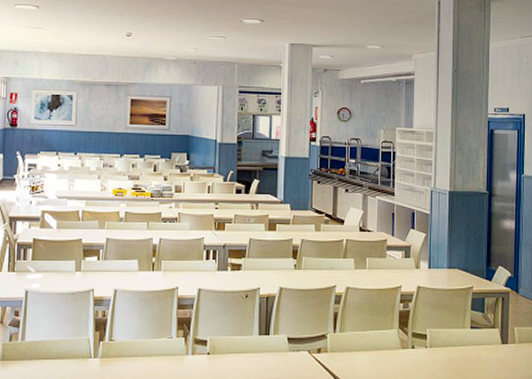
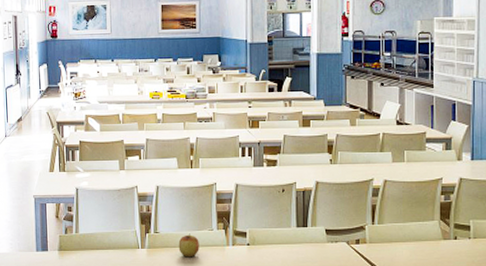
apple: none [134,341,157,368] -> present [178,233,199,258]

